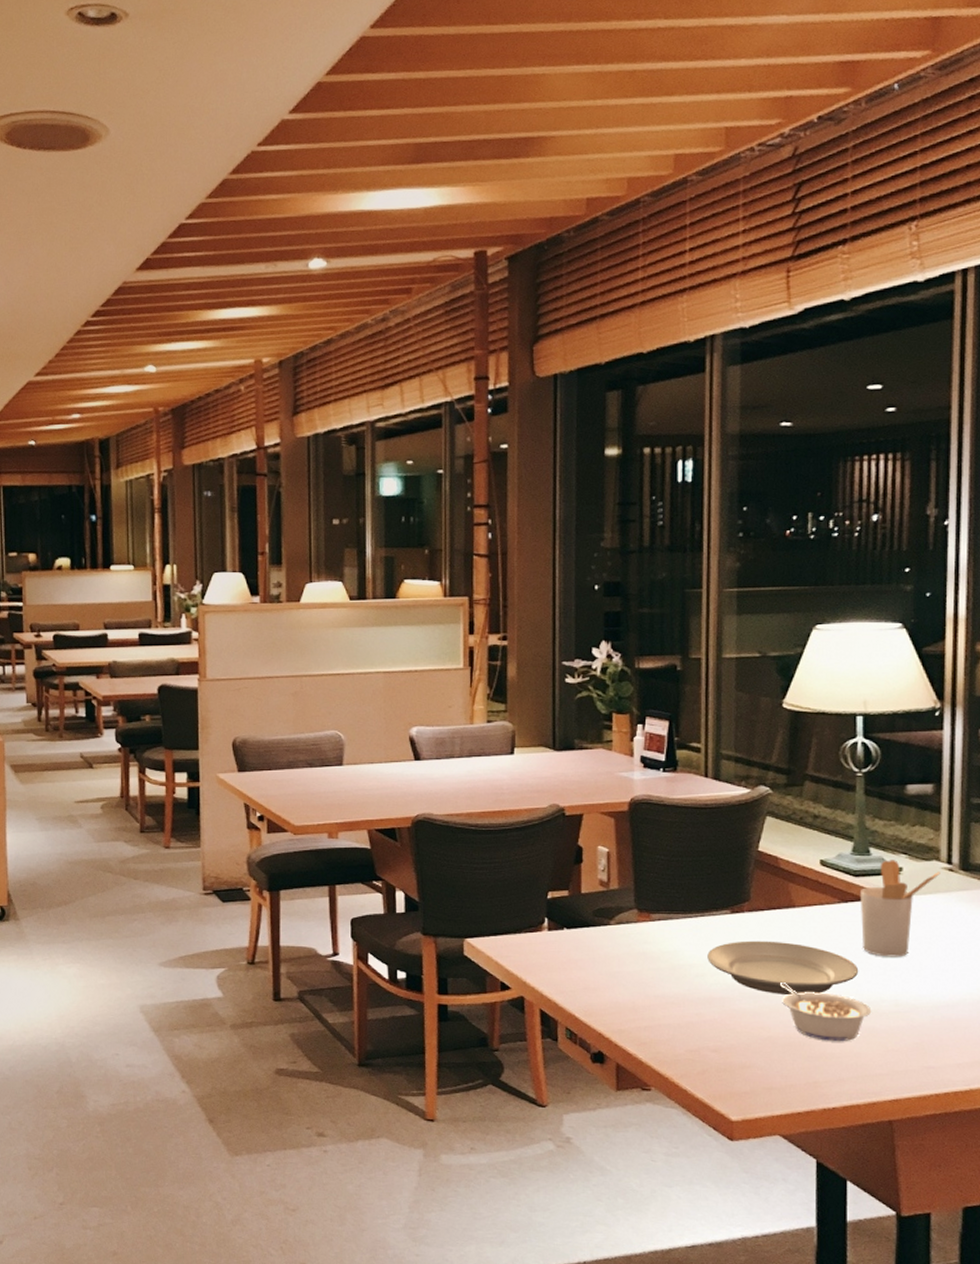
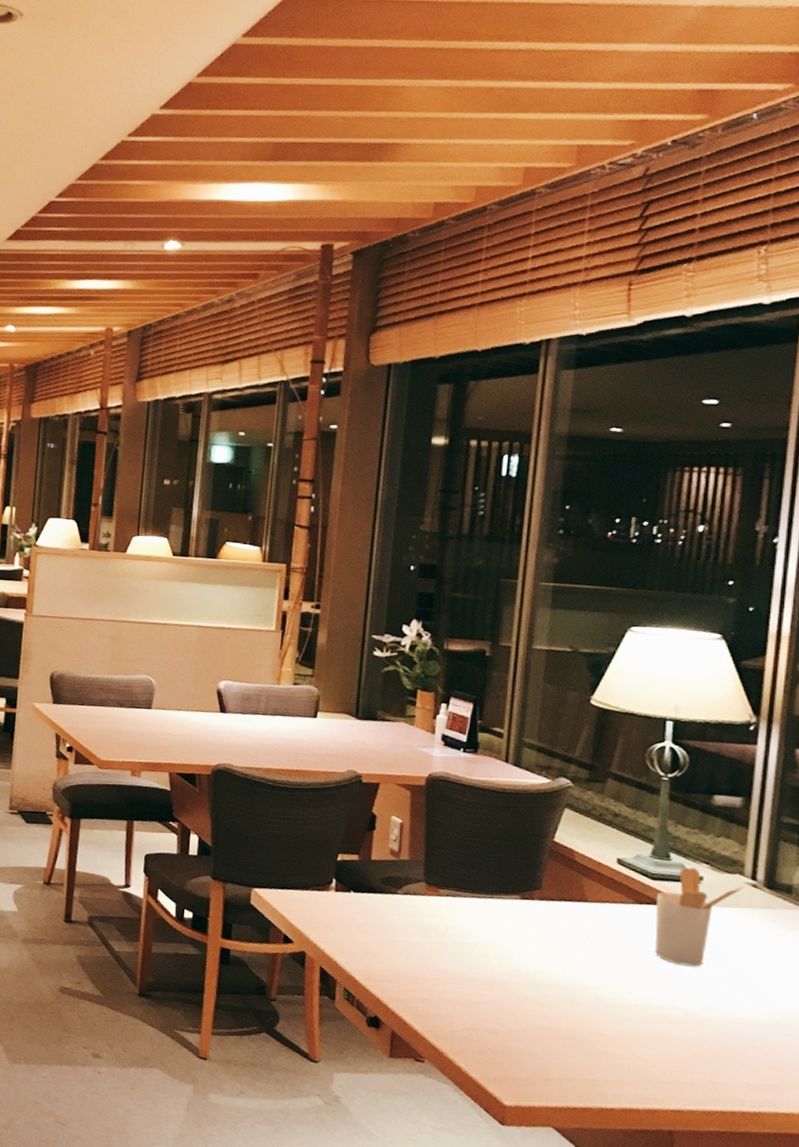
plate: present [707,940,859,994] -> none [493,927,649,992]
legume: present [779,983,872,1041] -> none [564,975,660,1044]

